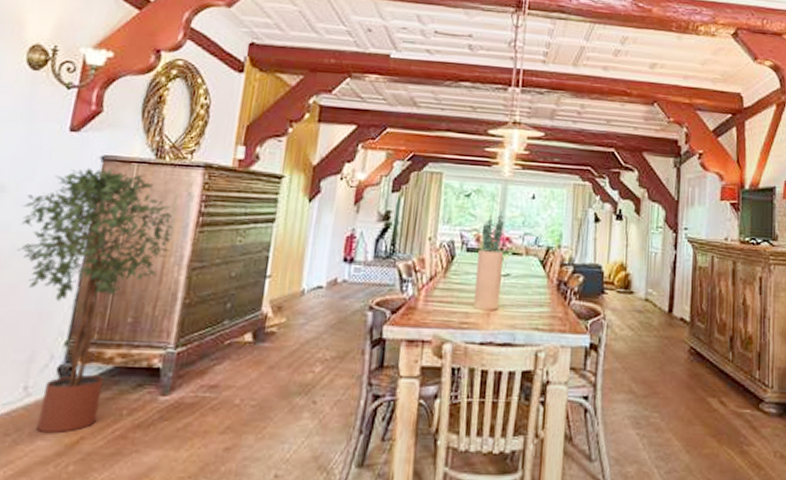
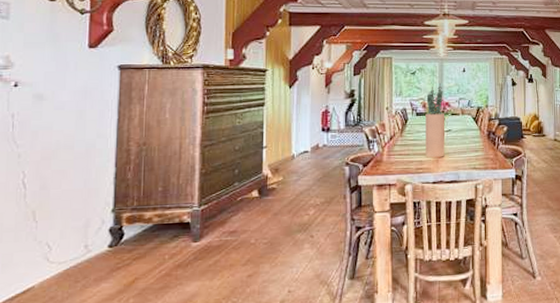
potted tree: present [16,167,173,433] -> none [59,75,184,277]

